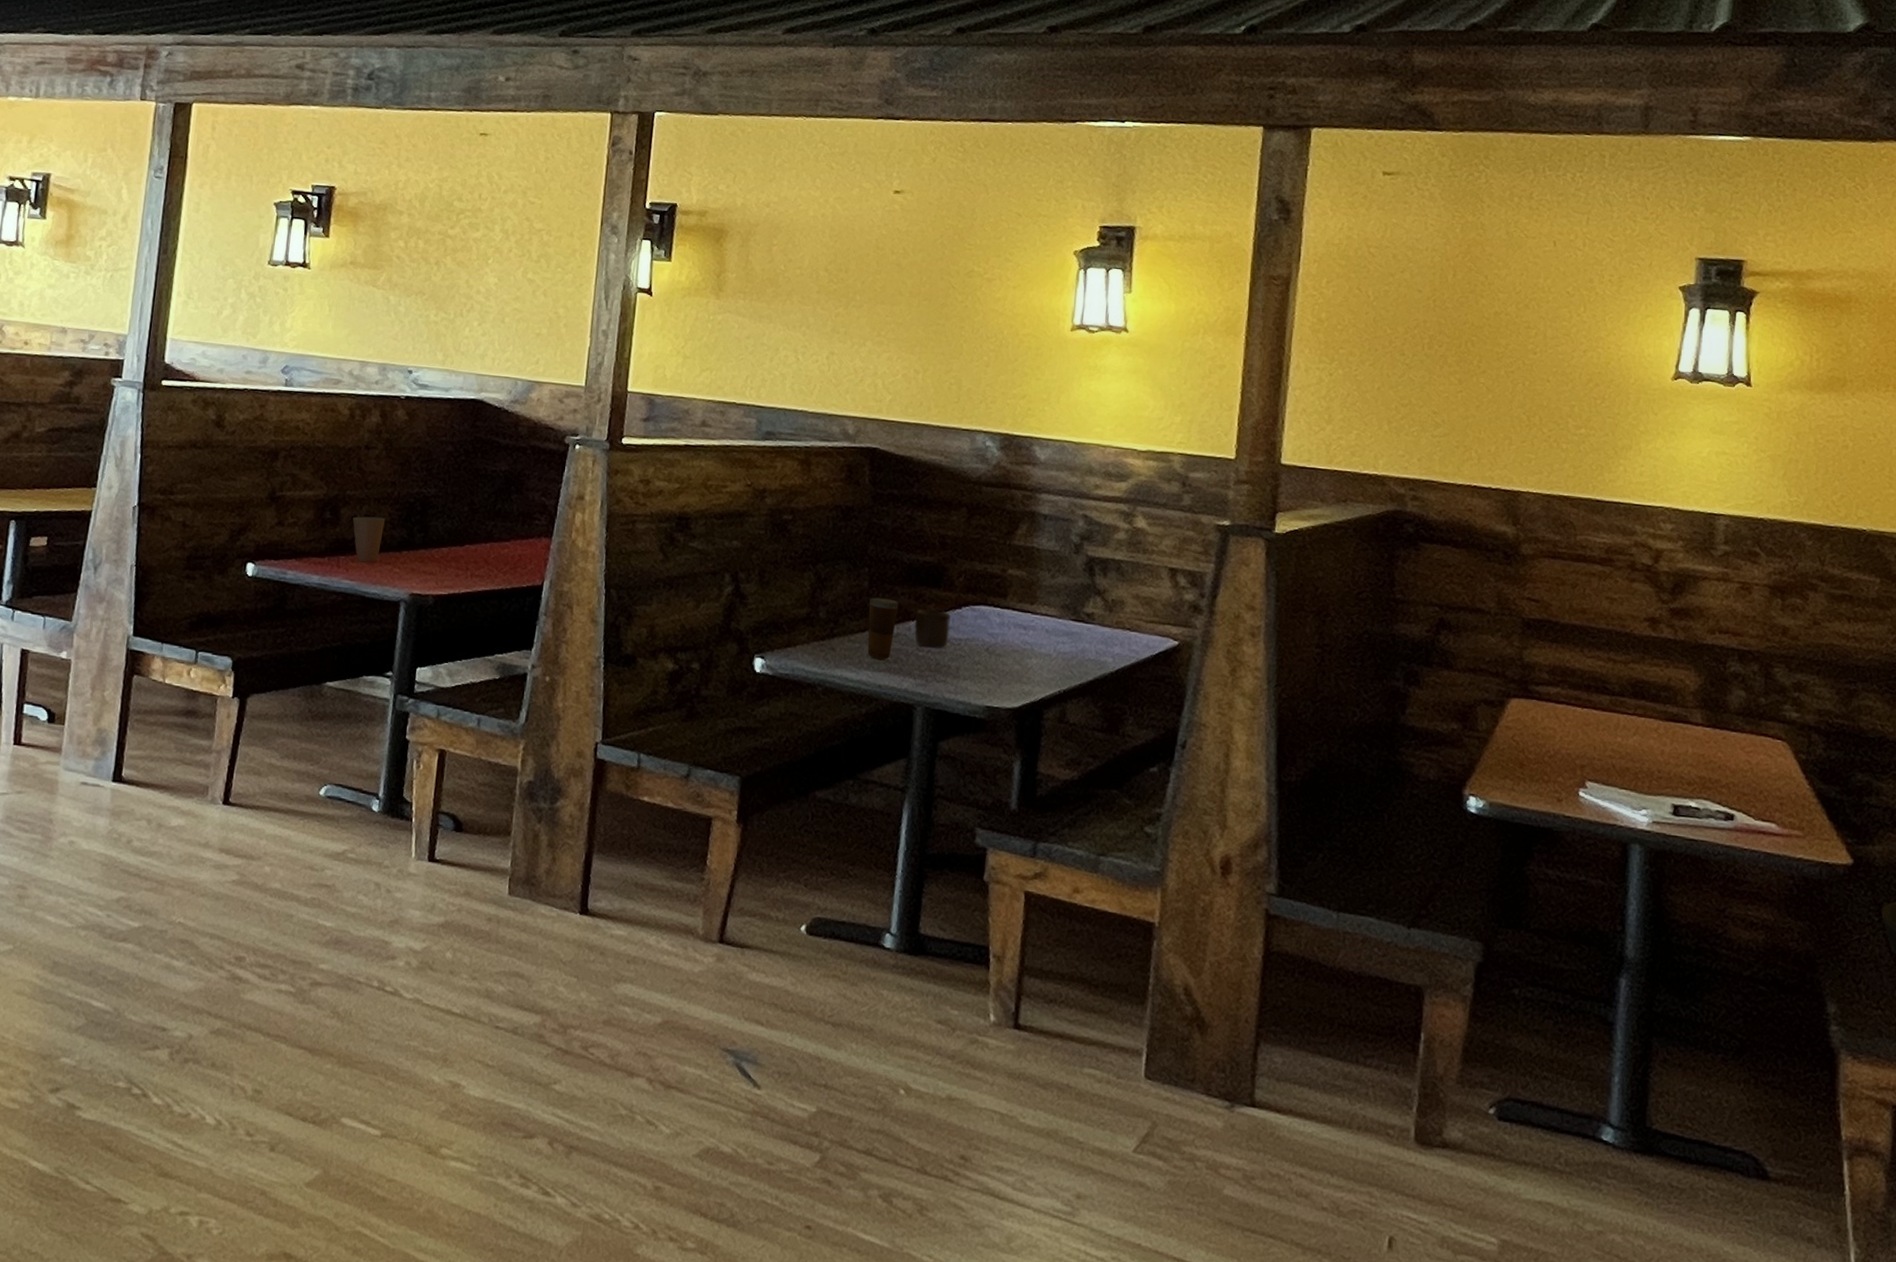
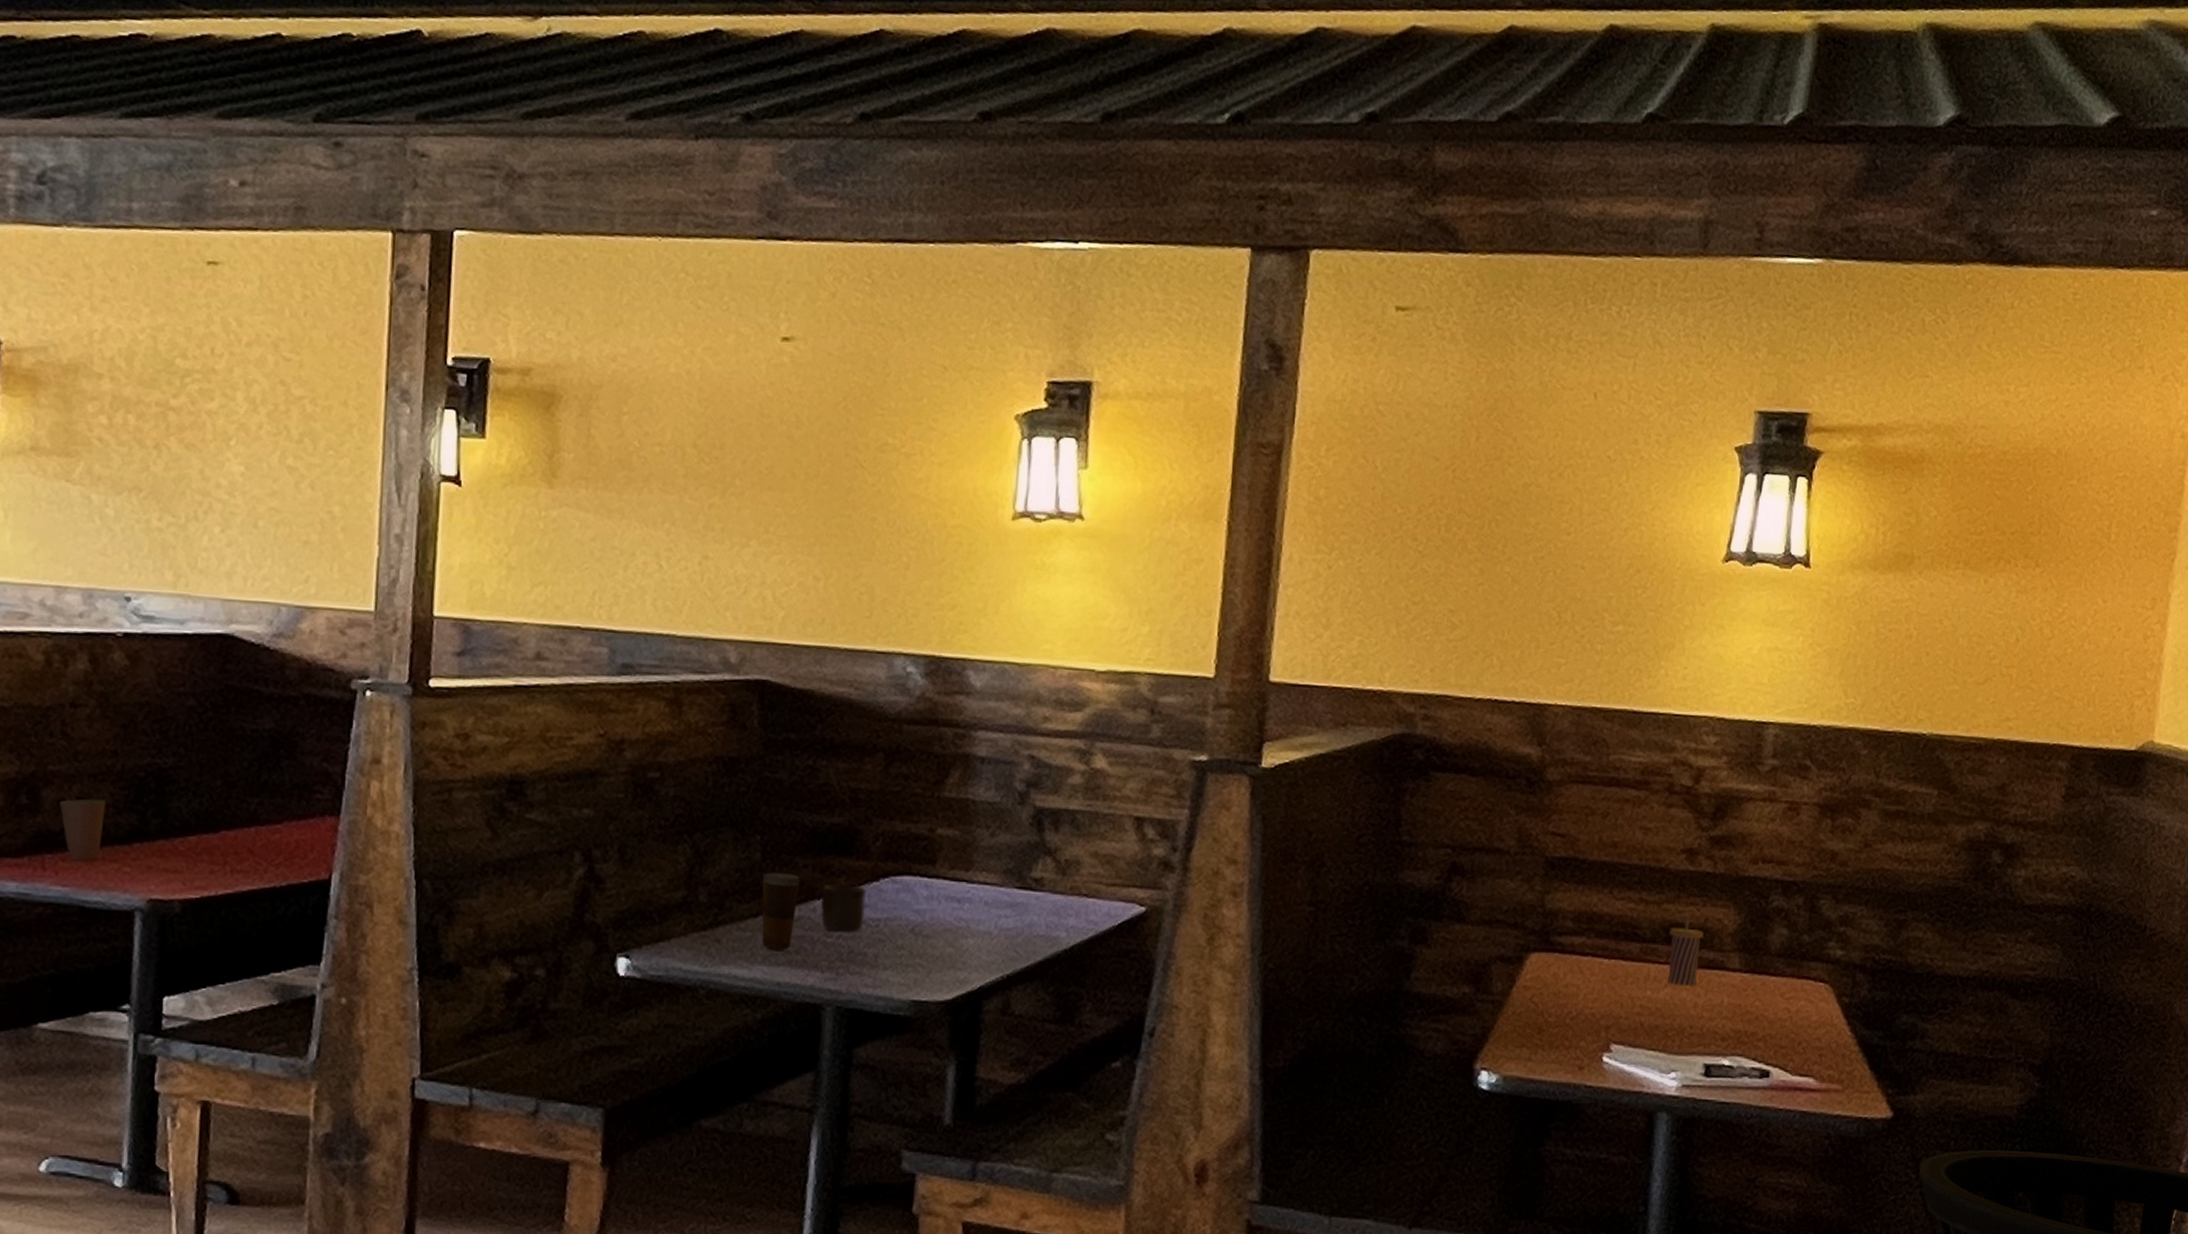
beverage cup: none [1636,672,1667,737] -> present [1667,913,1704,987]

